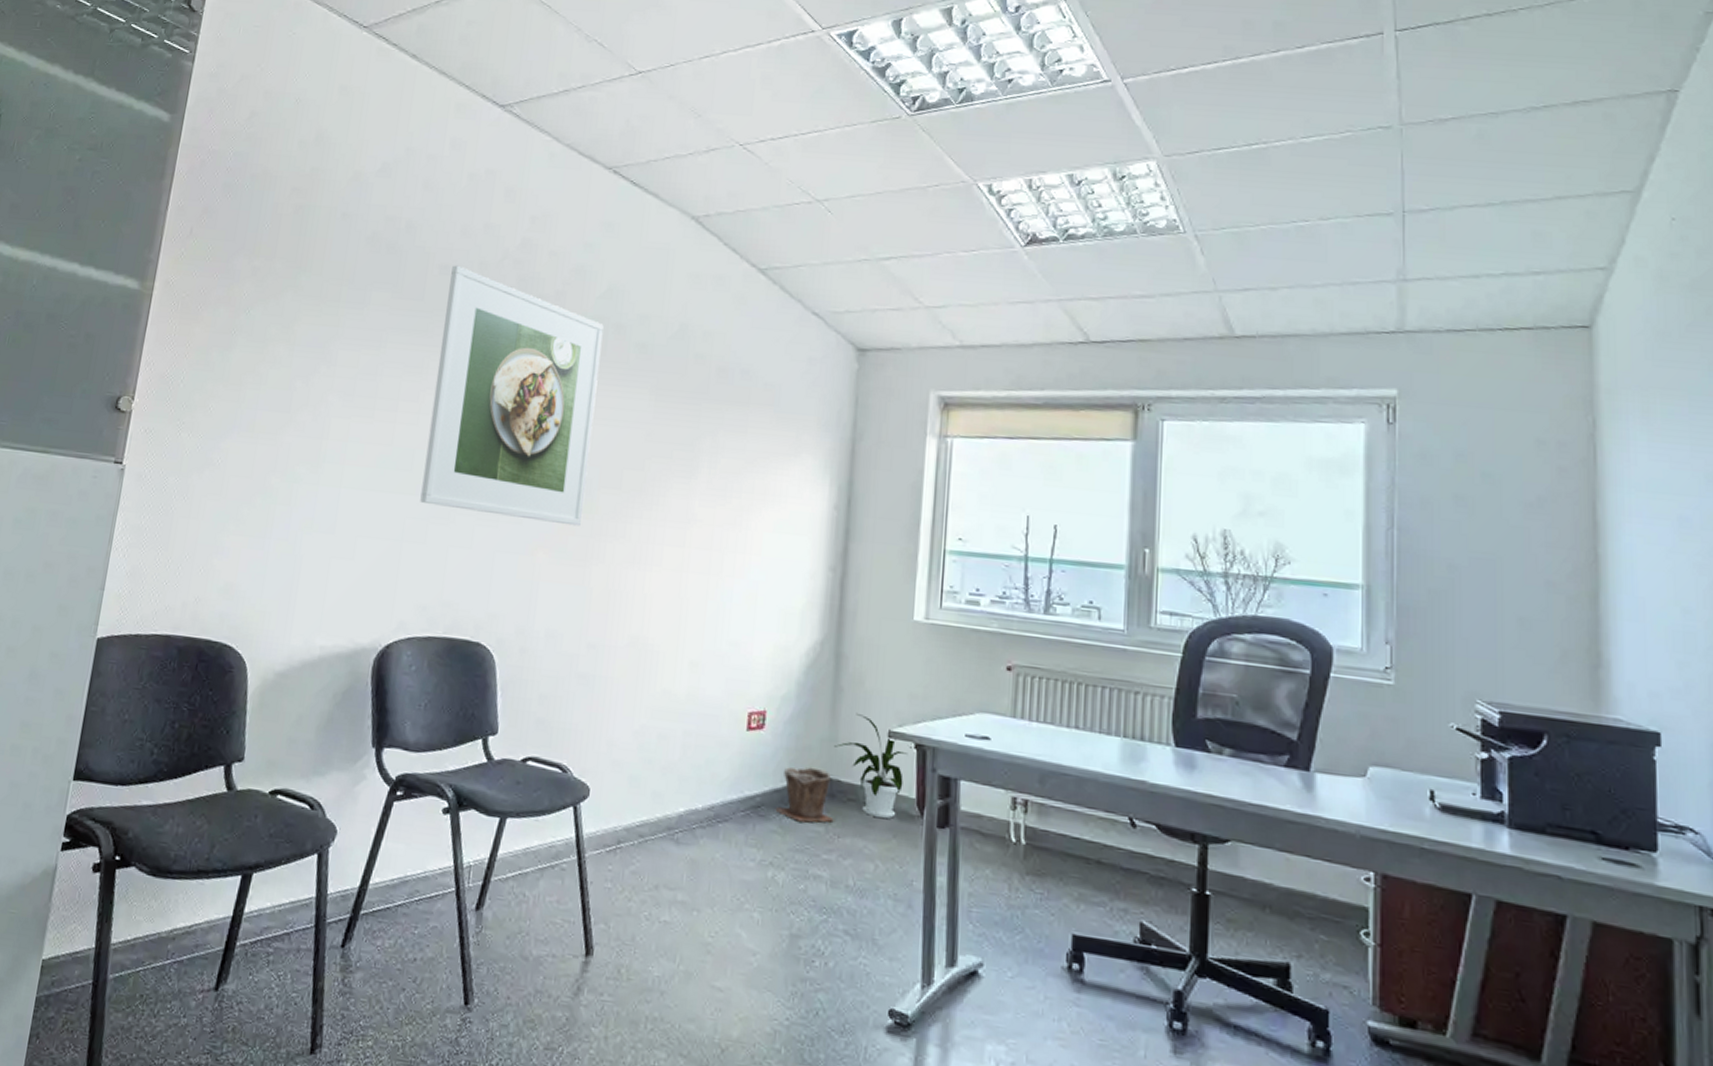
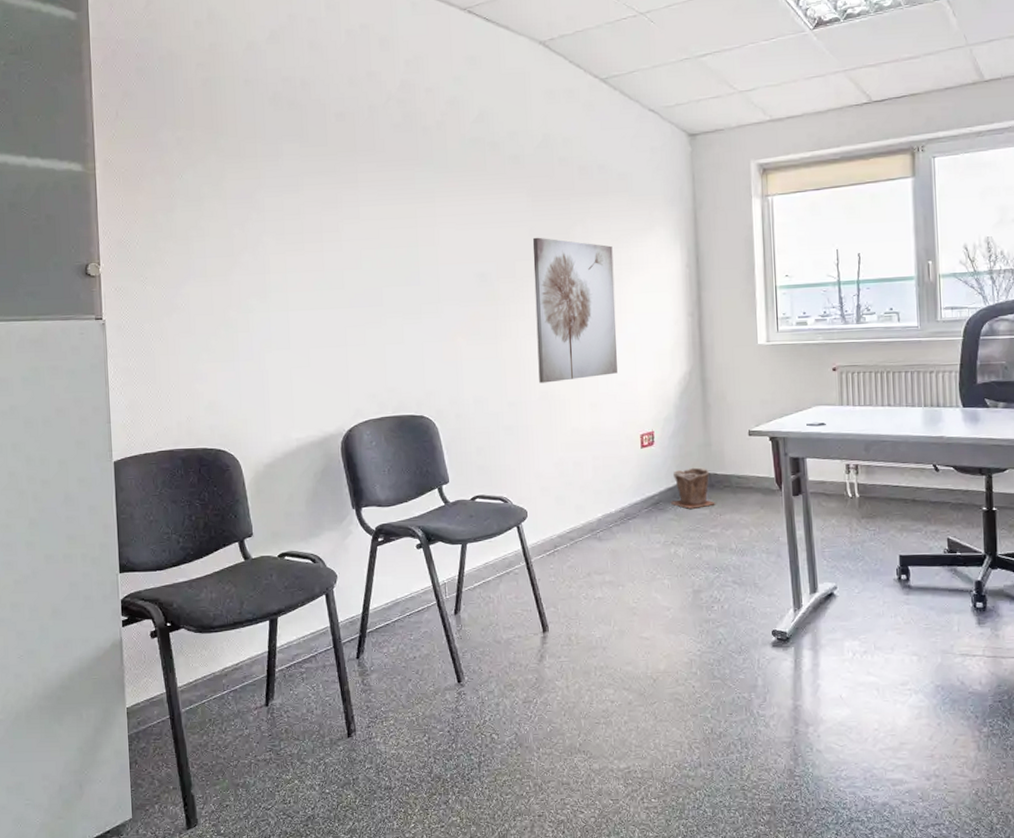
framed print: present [420,265,604,527] -> none [346,111,488,314]
wall art: none [630,444,746,630] -> present [532,237,618,383]
house plant: present [834,712,912,820] -> none [709,421,768,497]

